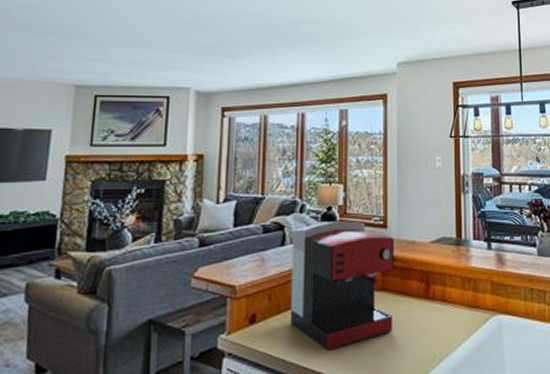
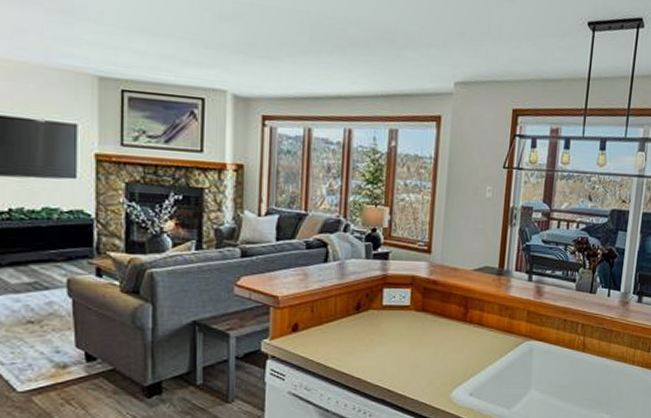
coffee maker: present [290,221,394,351] -> none [331,242,437,360]

